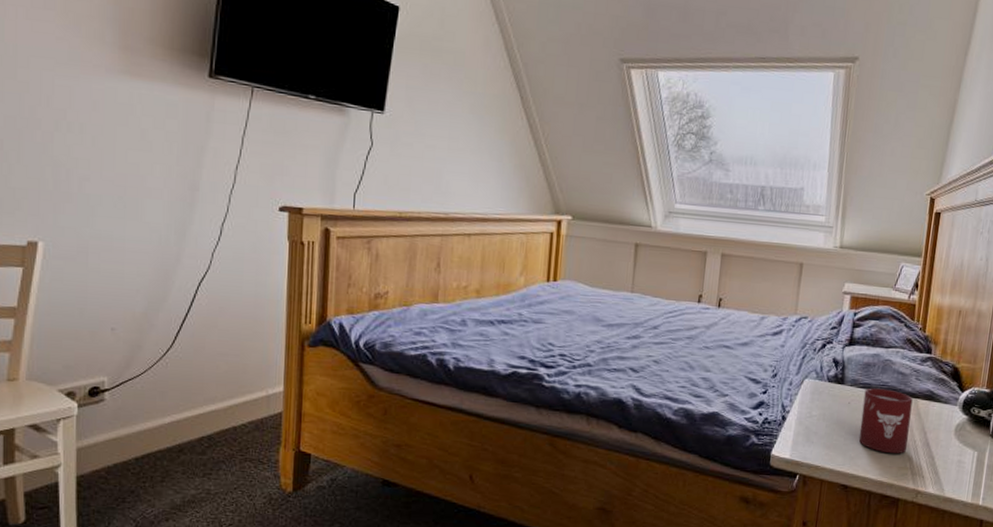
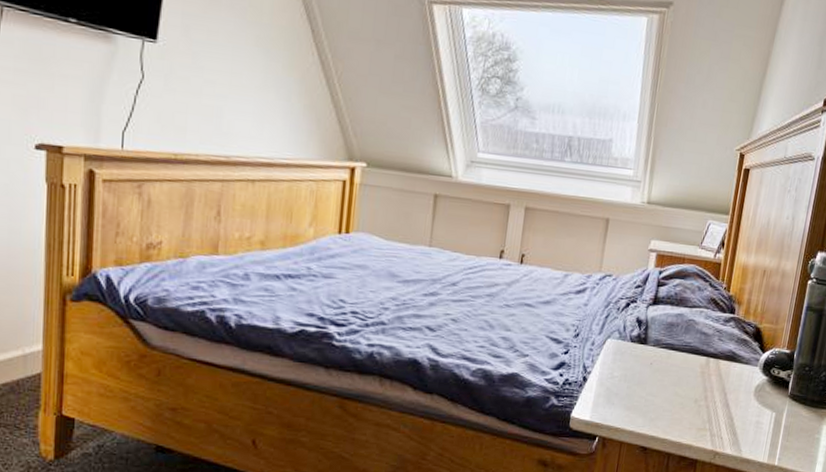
cup: present [858,388,913,454] -> none [659,348,715,415]

